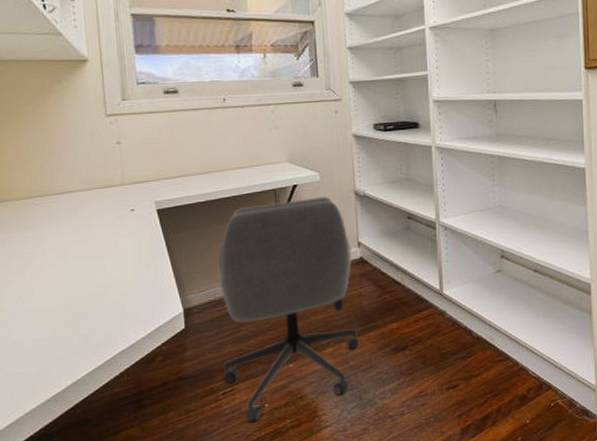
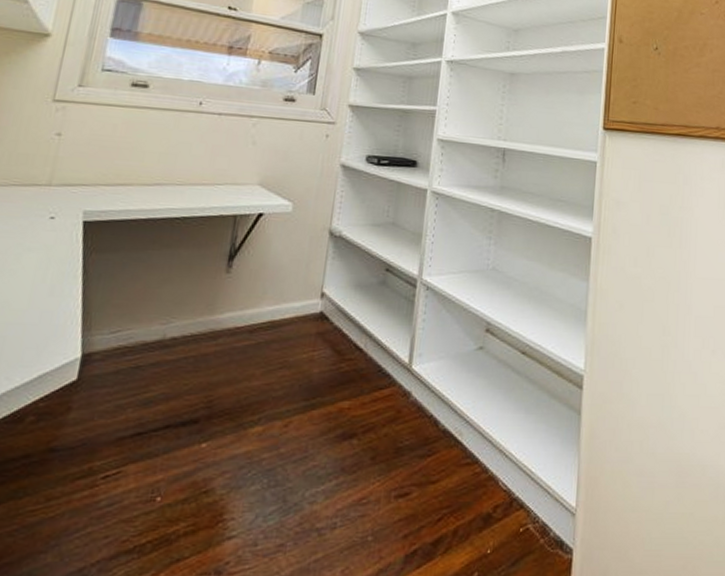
office chair: present [217,196,359,422] -> none [109,231,313,522]

